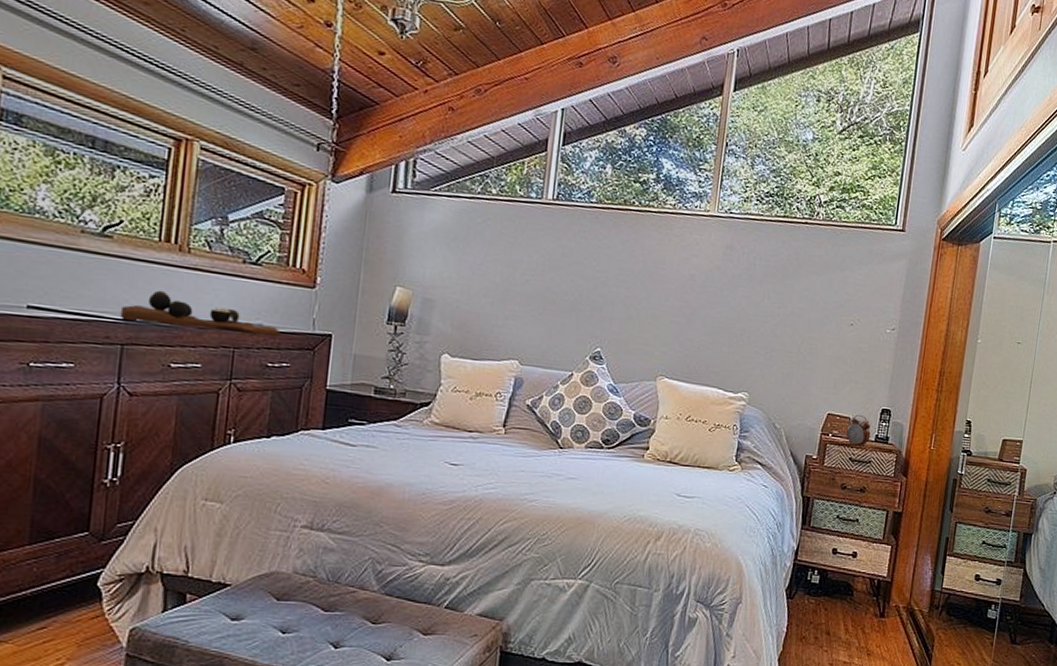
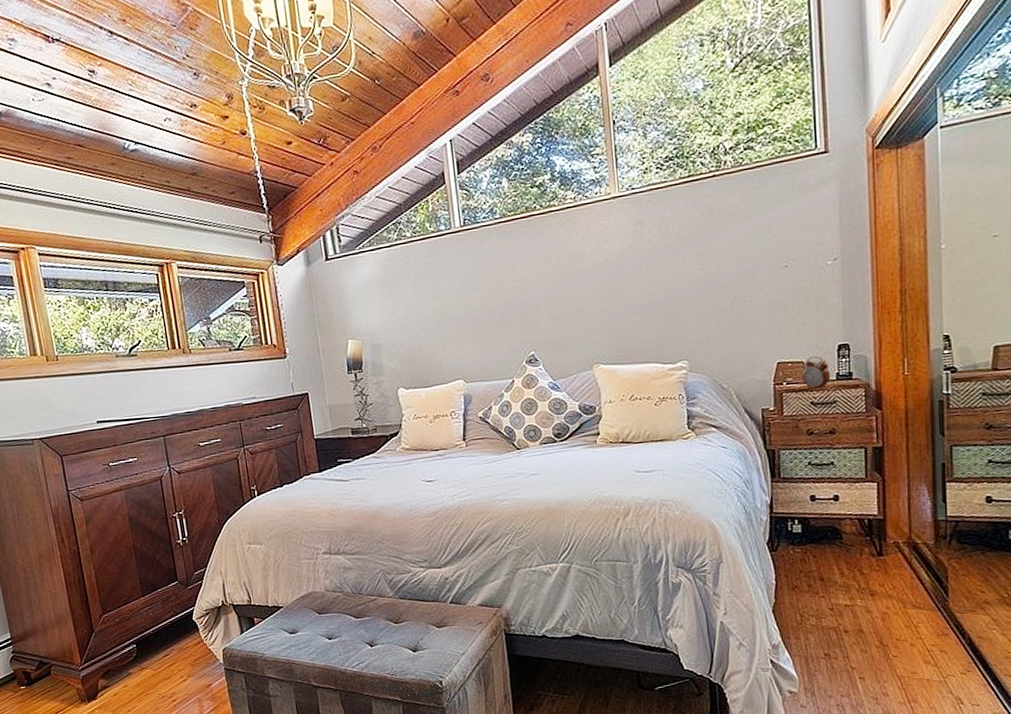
decorative tray: present [120,290,281,338] -> none [156,387,270,416]

